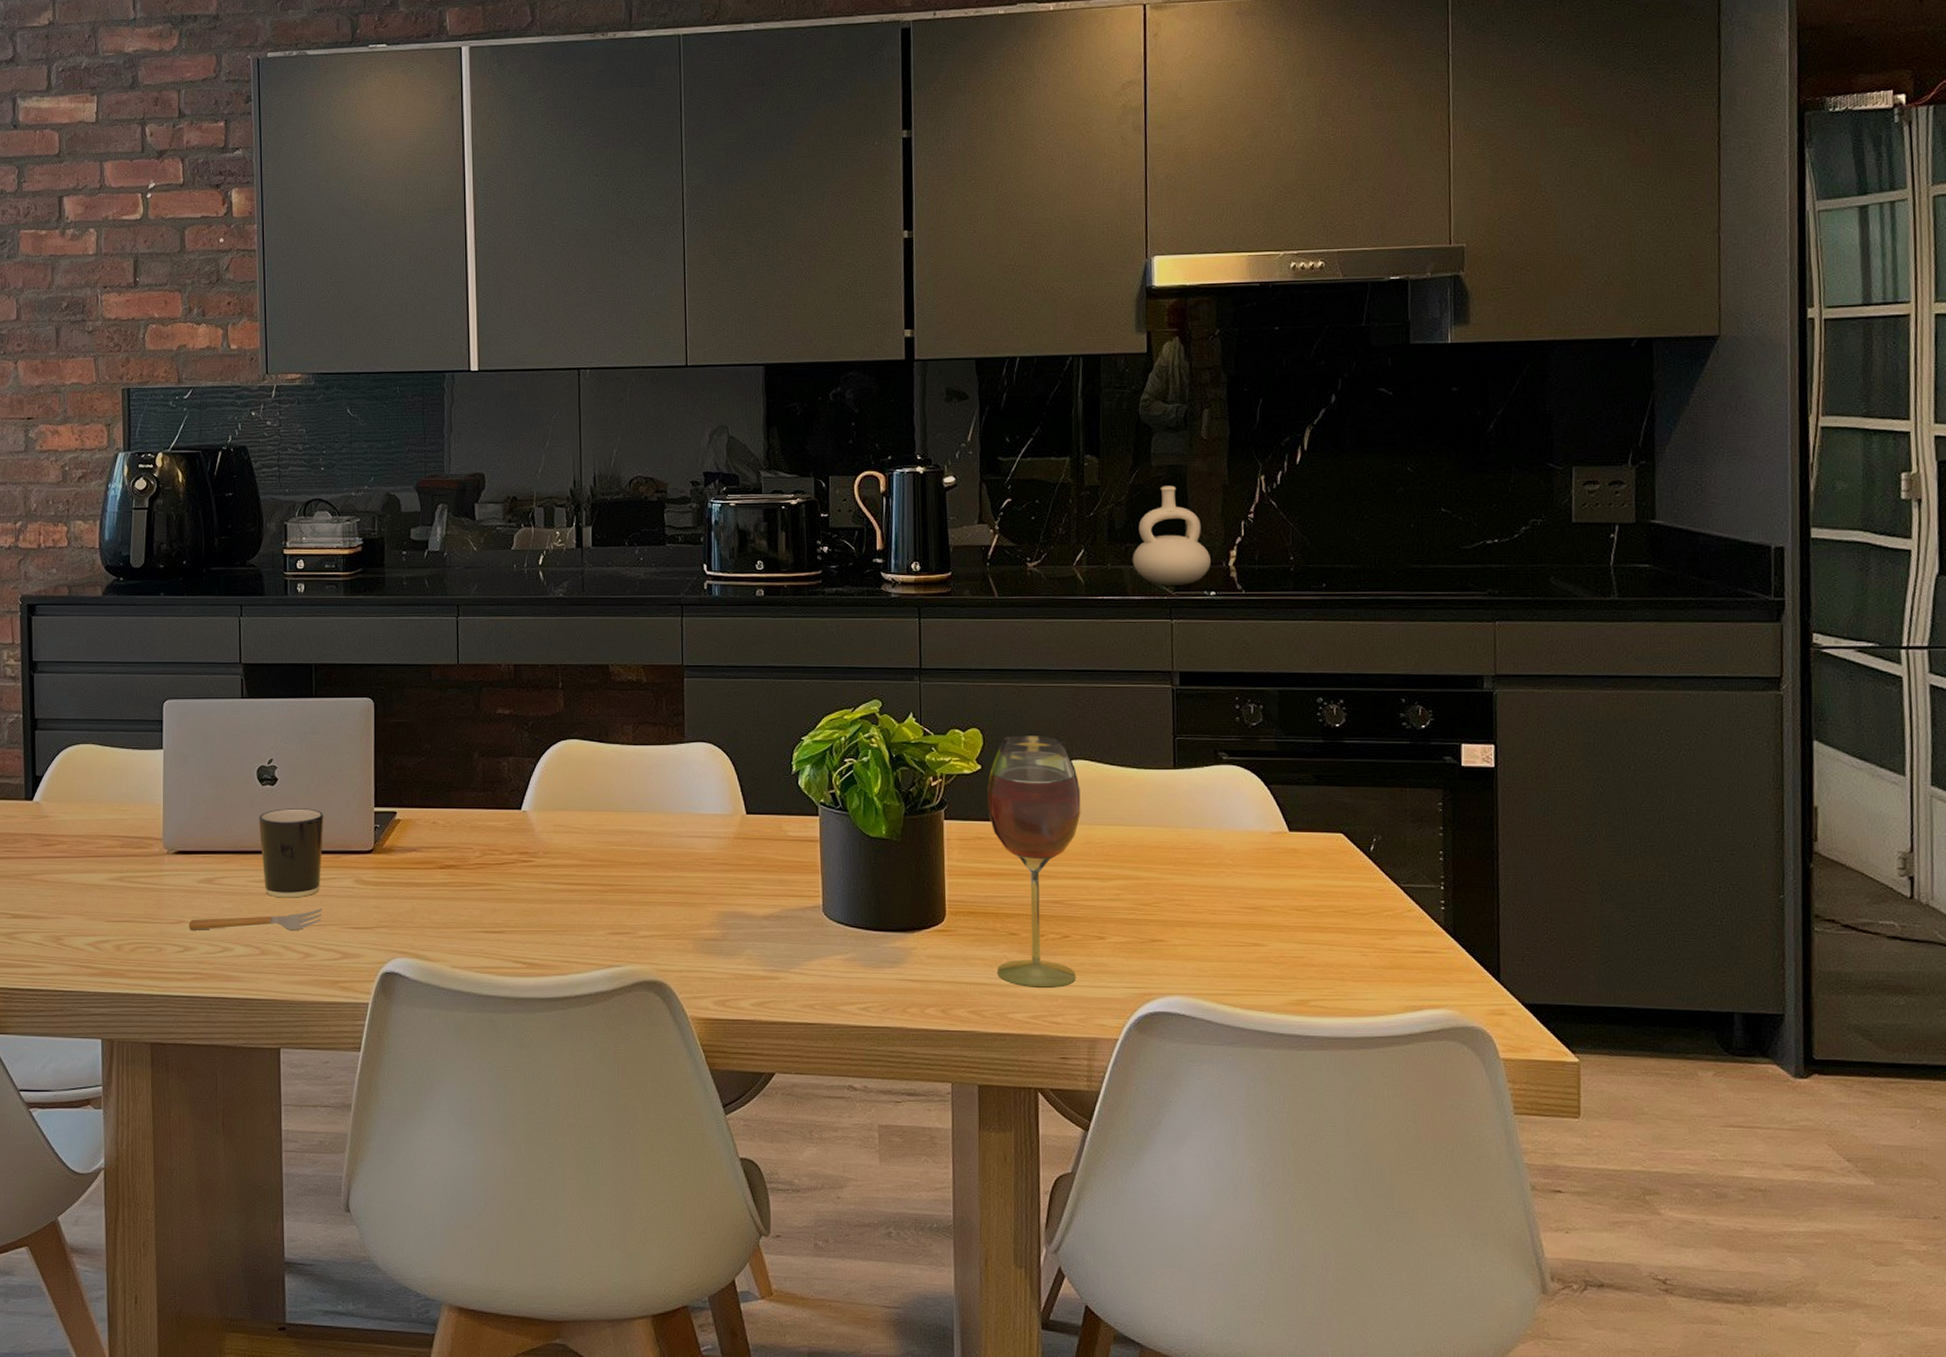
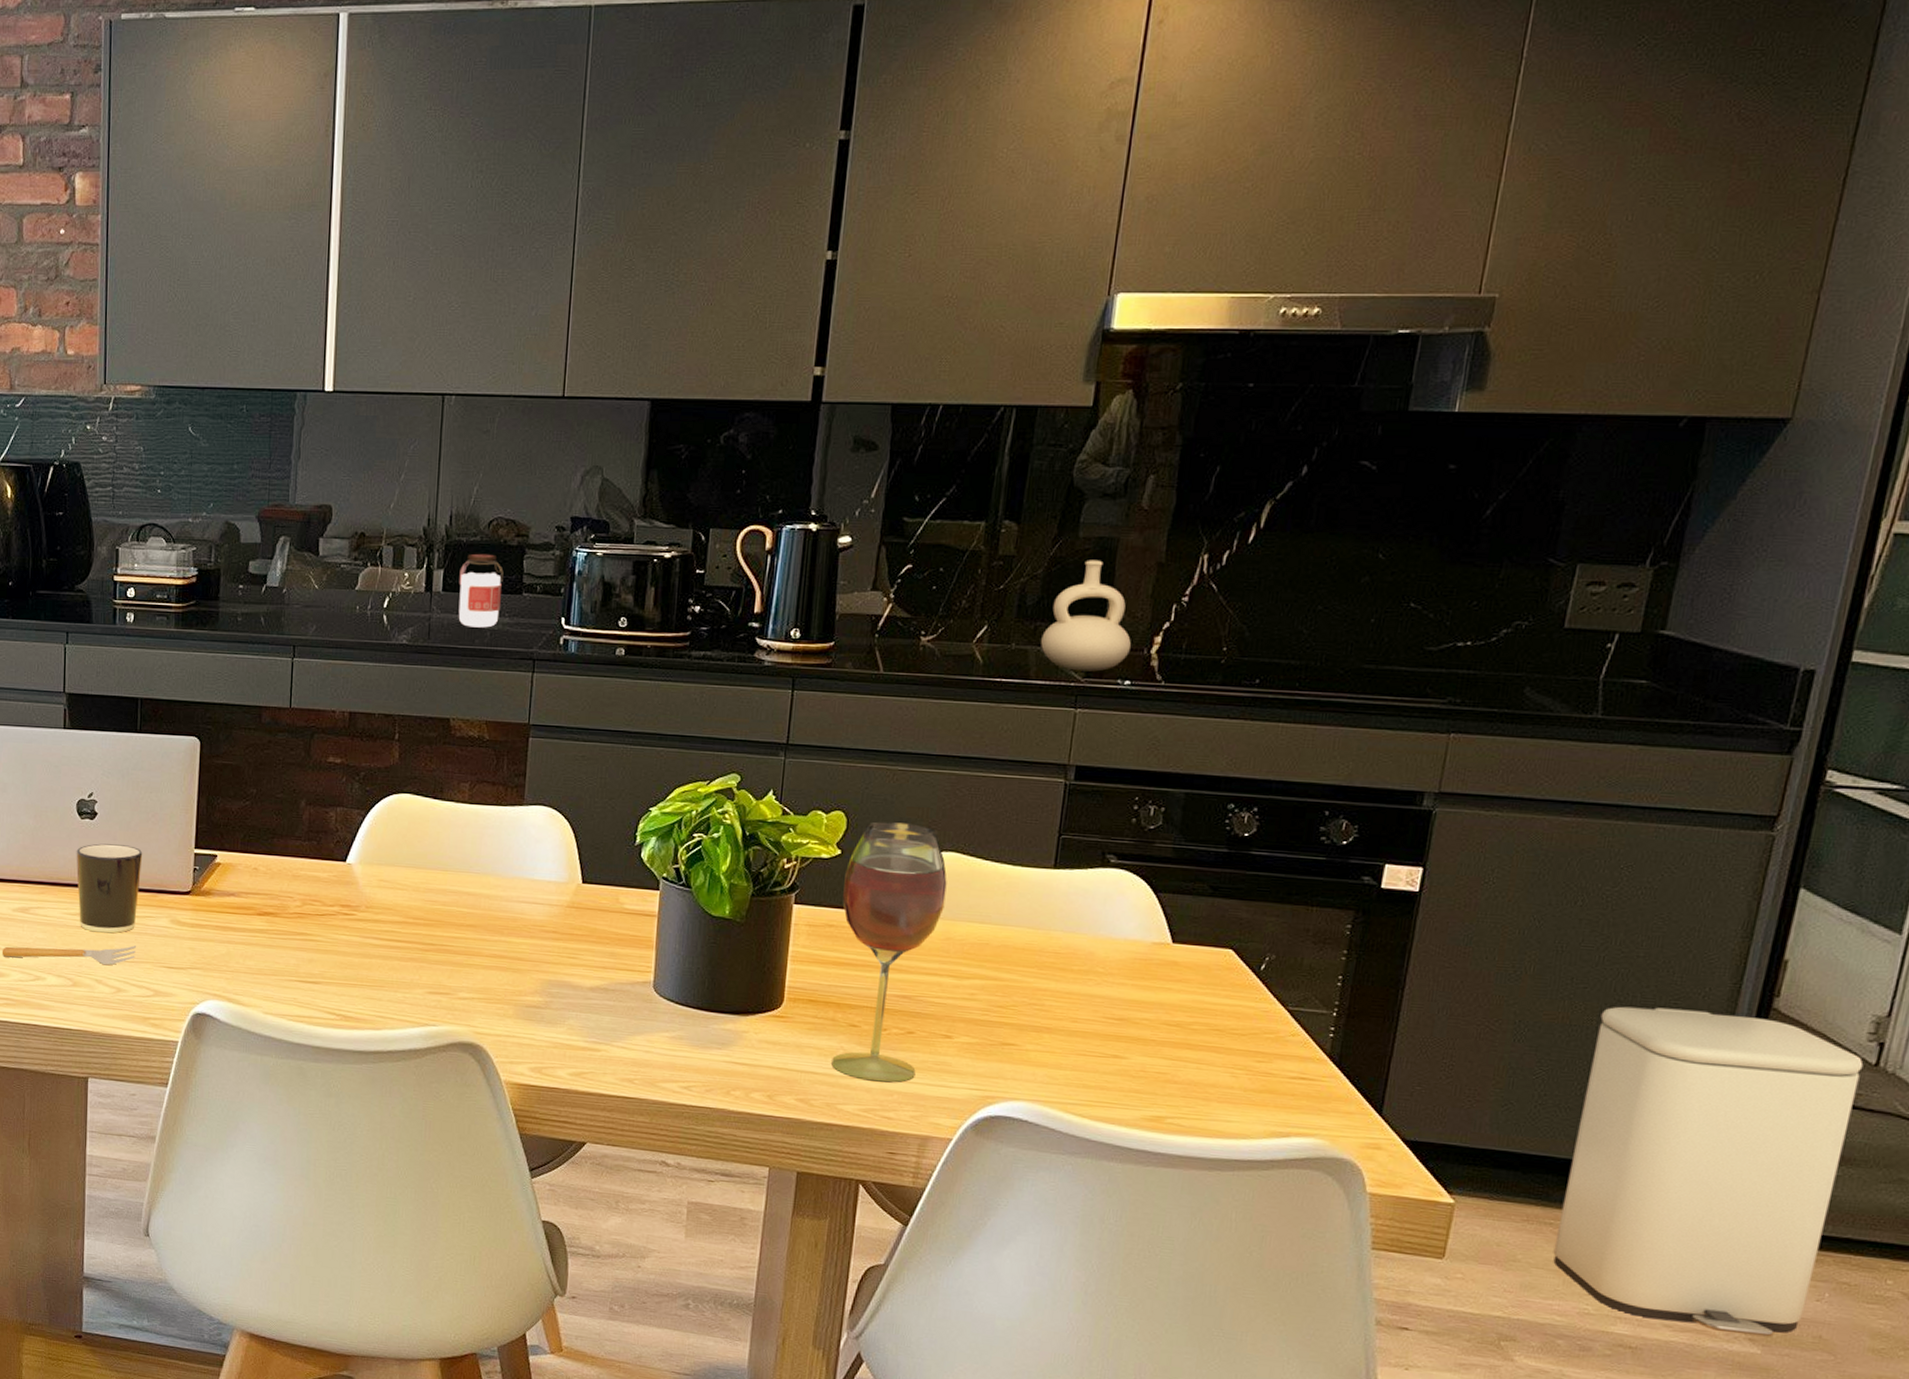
jar: none [606,510,647,578] -> present [458,553,504,628]
pedal bin: none [1671,859,1903,1168] -> present [1553,1006,1864,1337]

